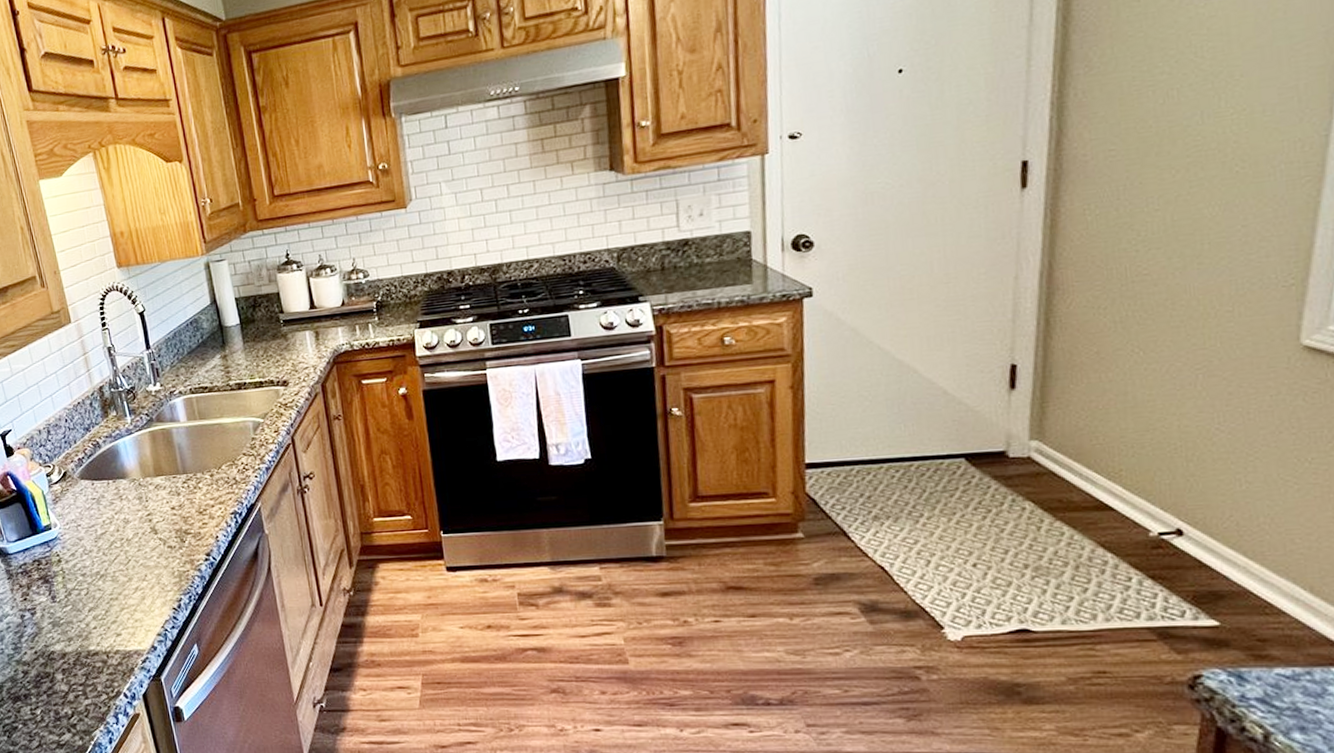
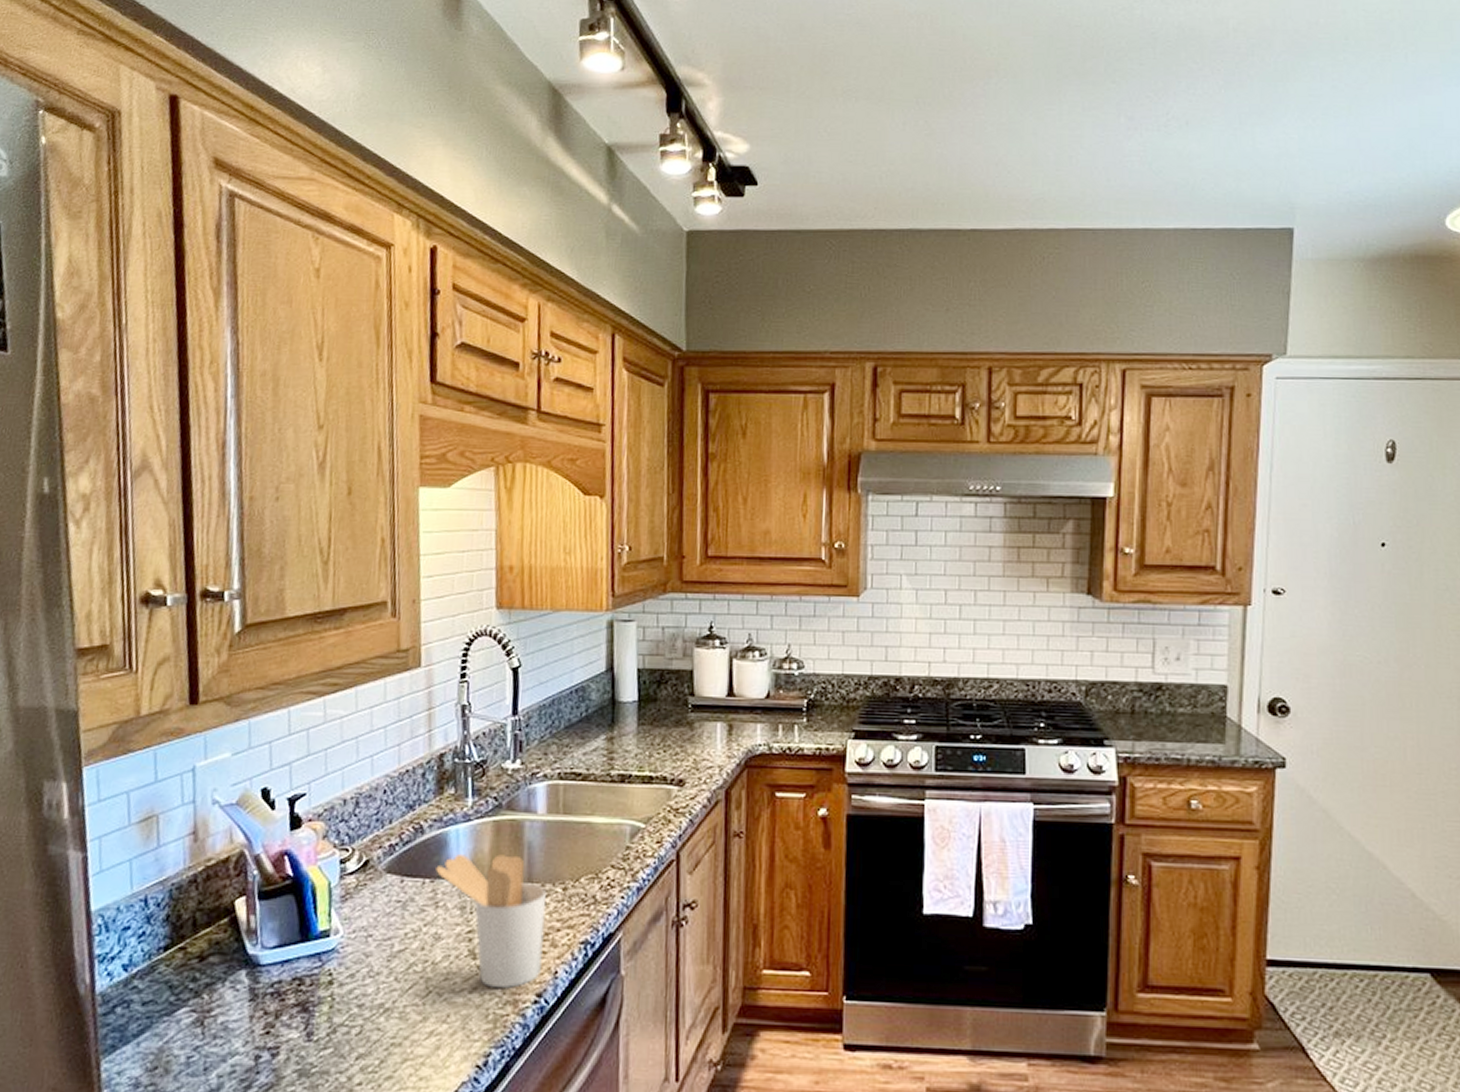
utensil holder: none [115,455,206,553] -> present [435,854,547,989]

